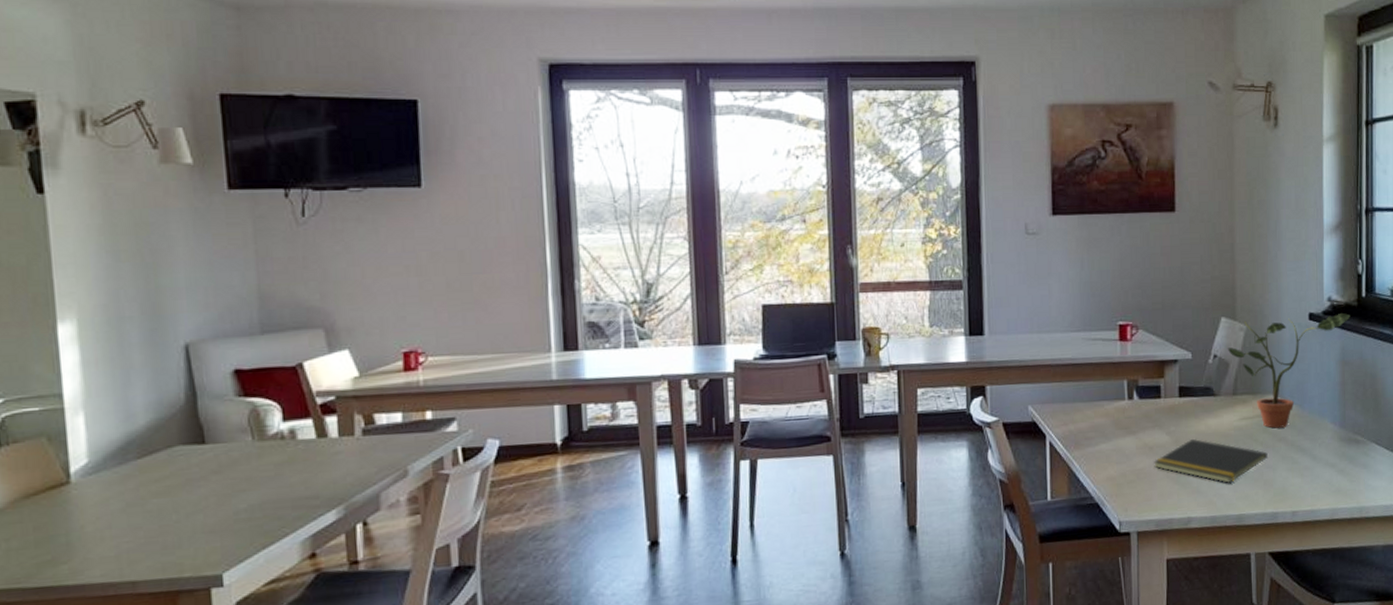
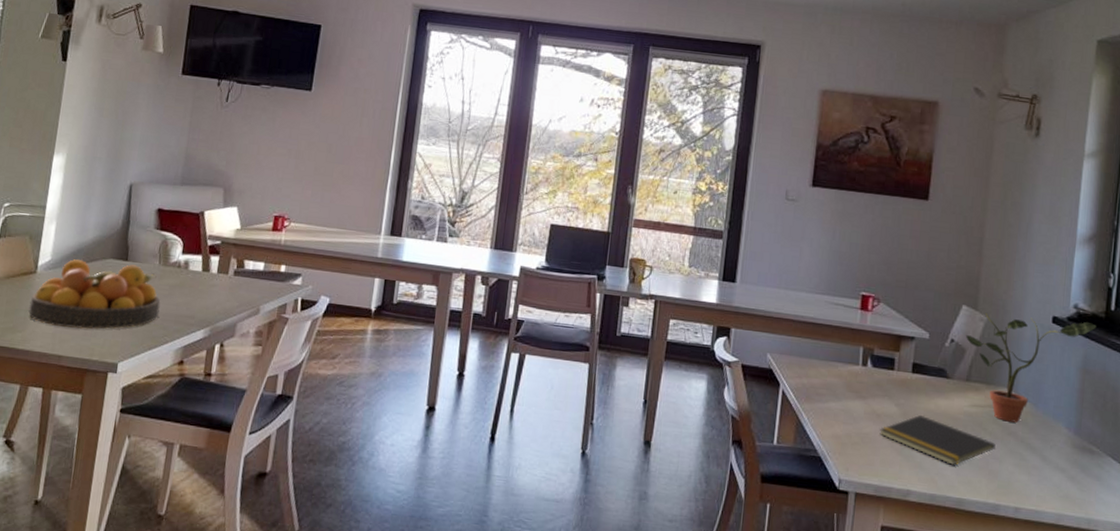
fruit bowl: none [70,447,267,546] -> present [28,259,161,329]

